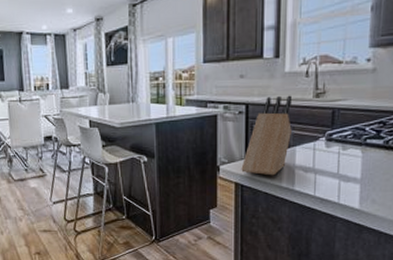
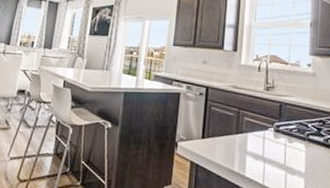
knife block: present [241,95,293,176] -> none [197,84,246,159]

